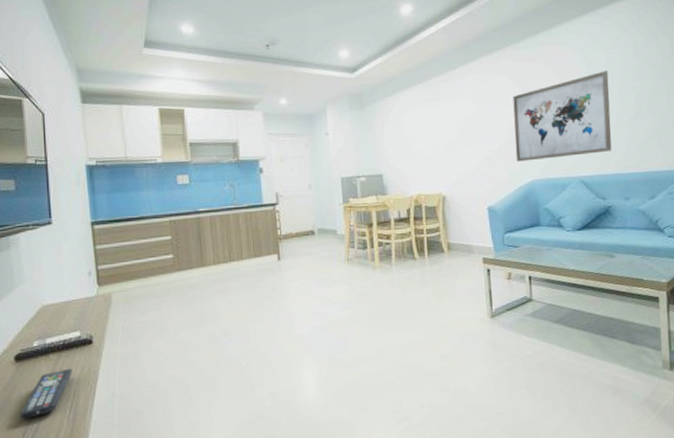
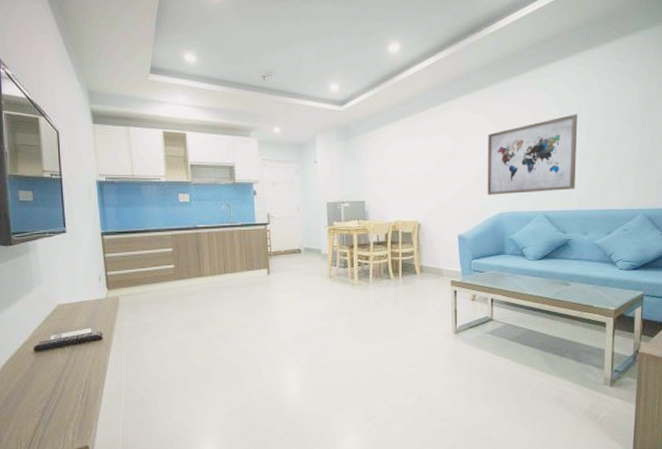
remote control: present [19,368,72,419] -> none [38,360,85,401]

